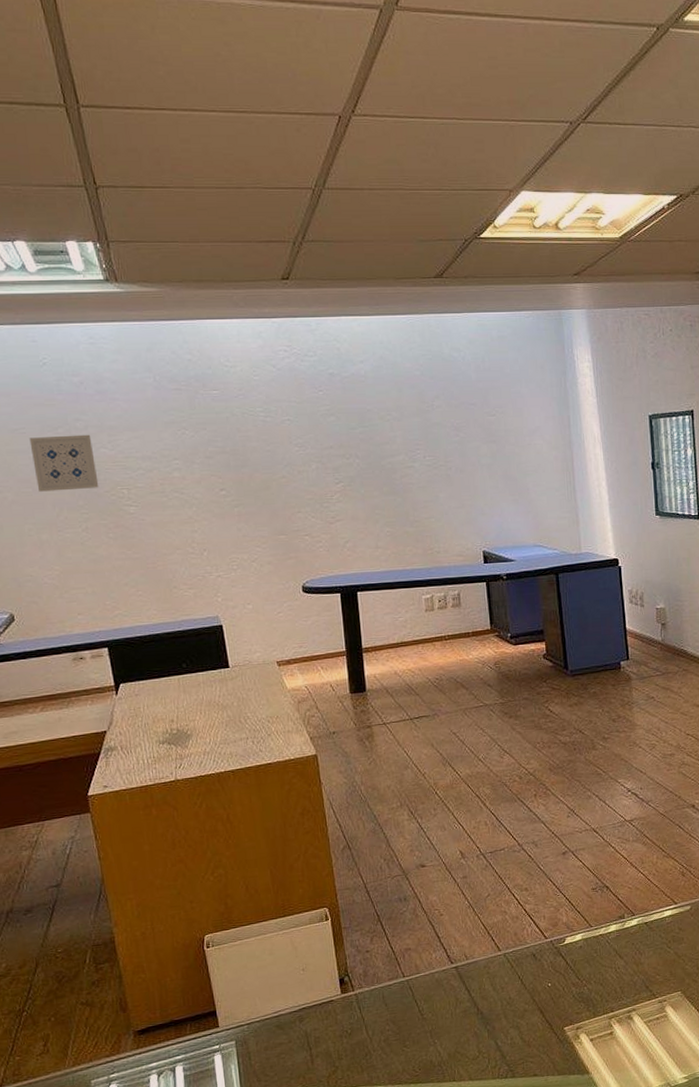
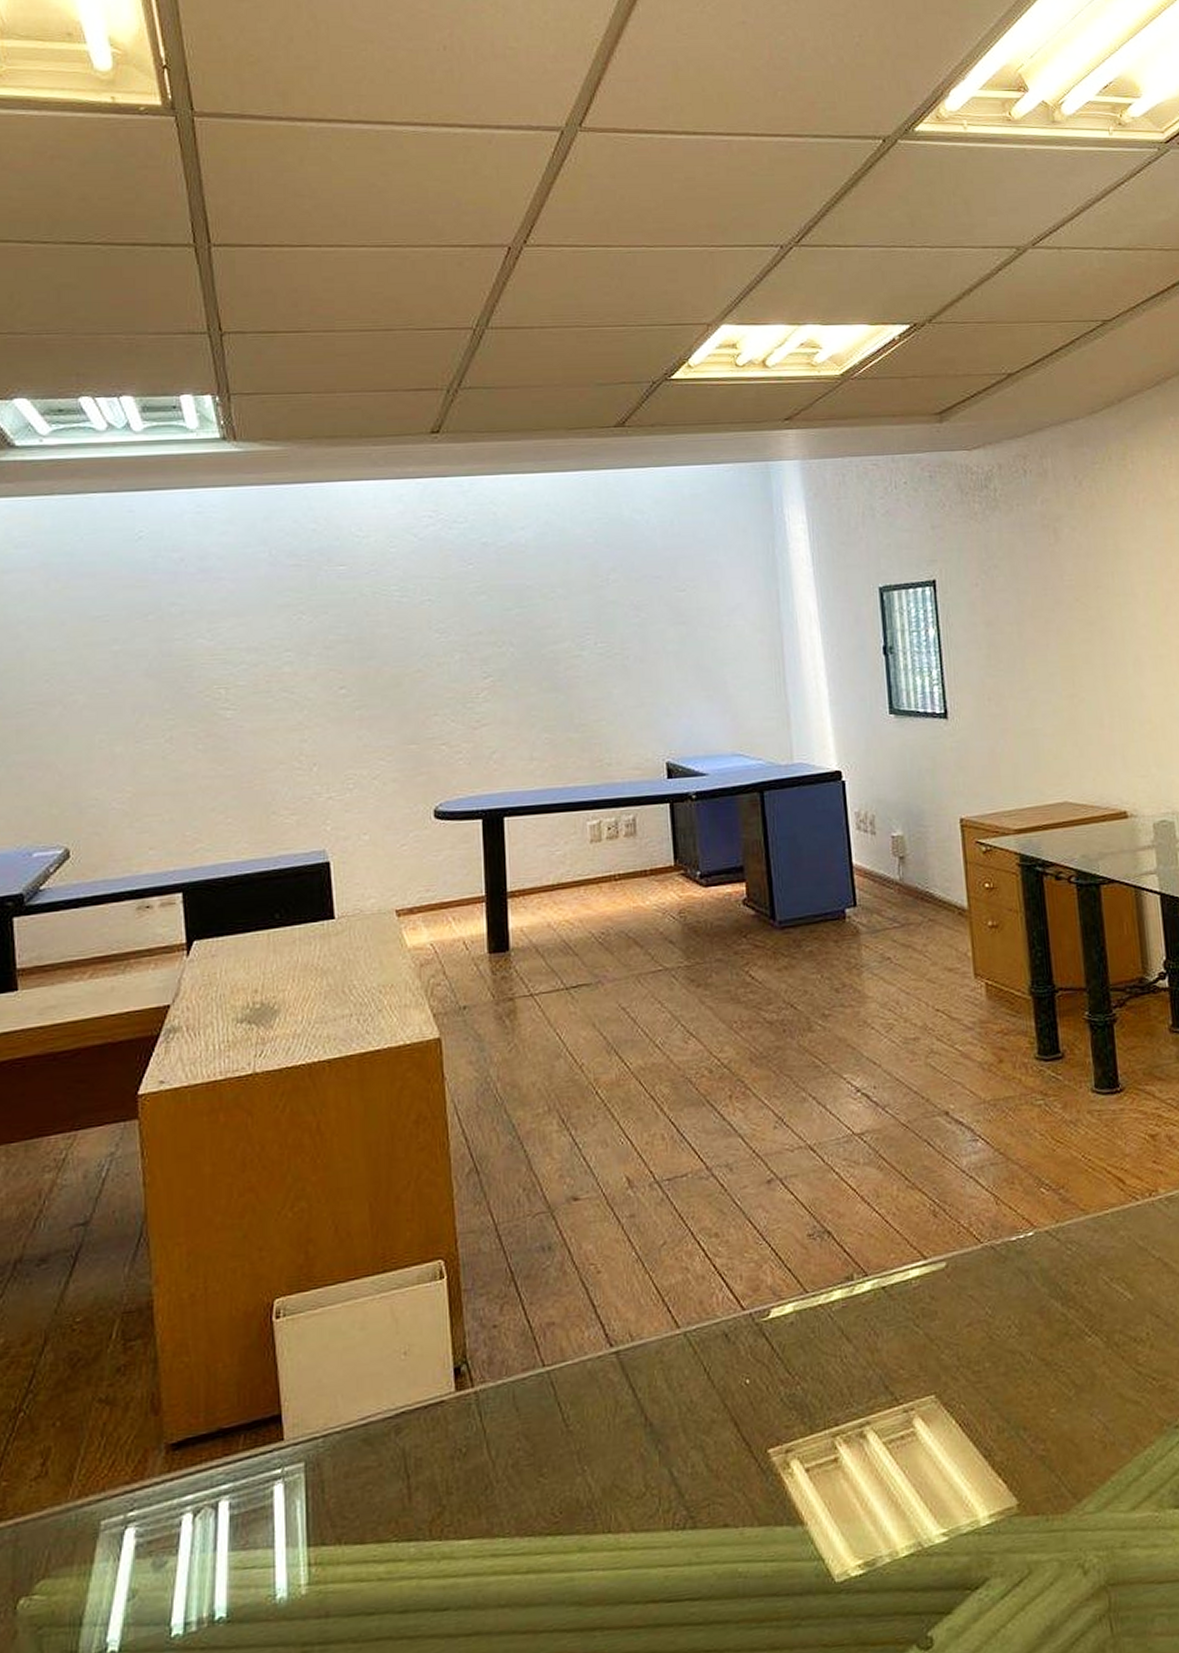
wall art: present [29,434,99,492] -> none [113,621,191,693]

